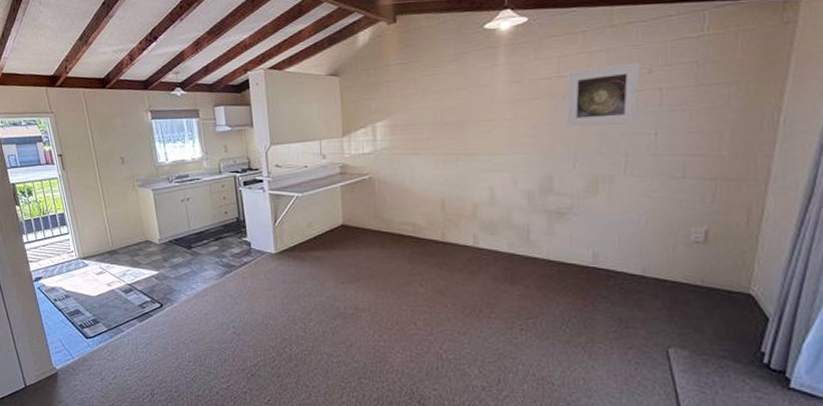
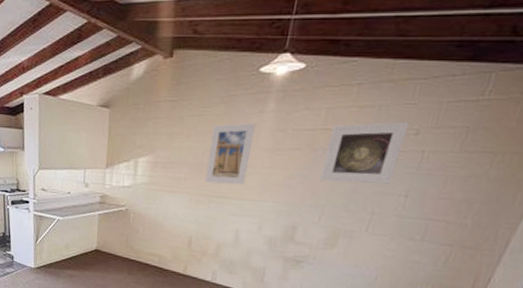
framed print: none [447,77,491,141] -> present [204,123,256,185]

